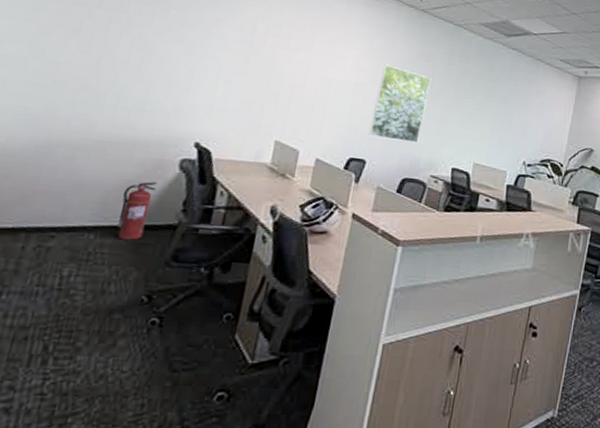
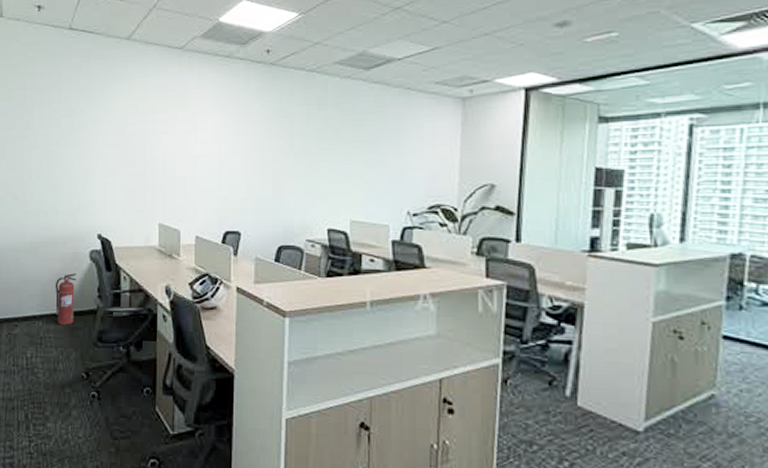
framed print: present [368,64,432,143] -> none [239,130,291,207]

